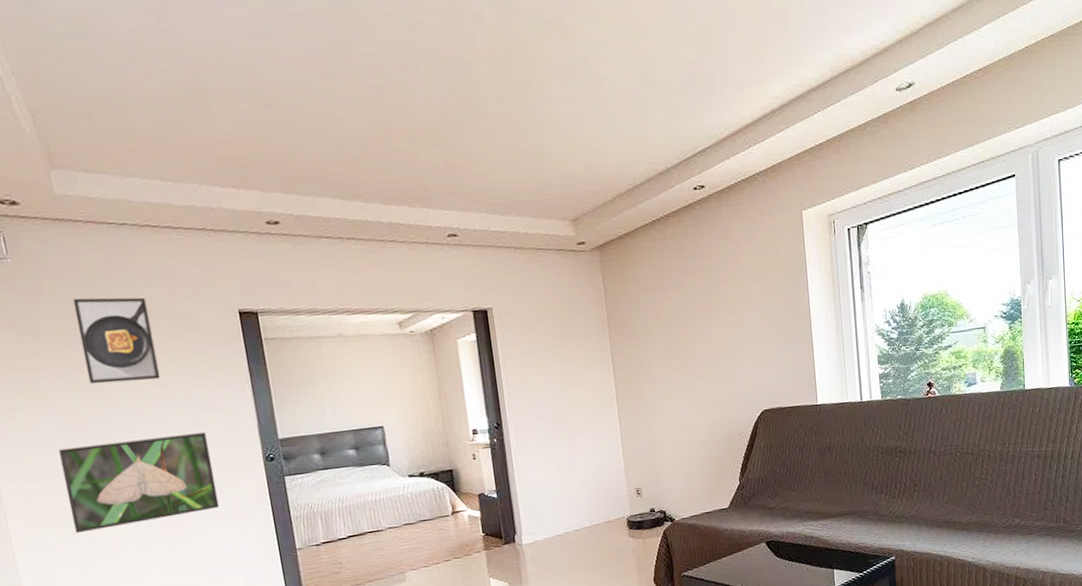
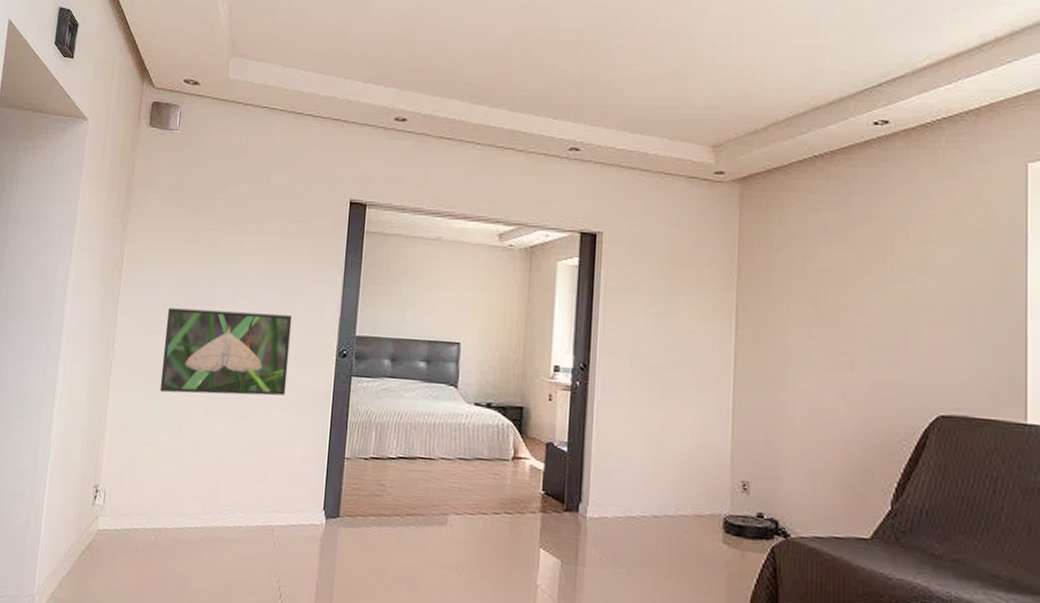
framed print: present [72,297,161,385] -> none [209,171,274,256]

